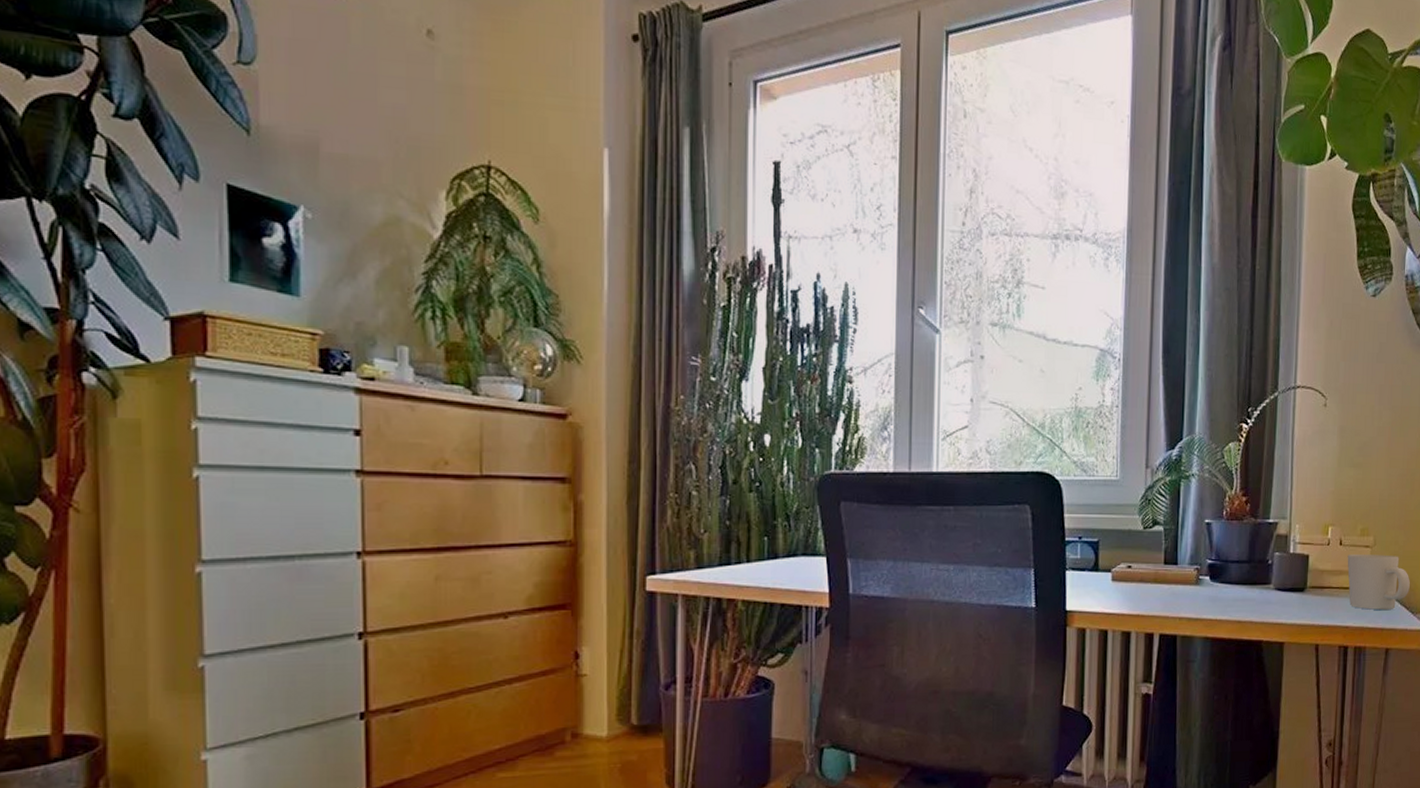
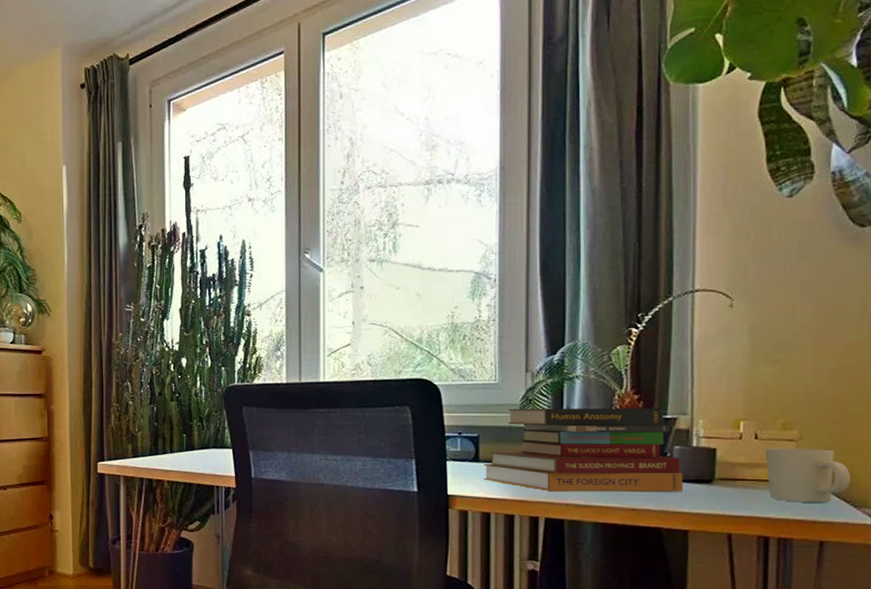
books: none [1102,509,1281,603] -> present [484,408,683,491]

